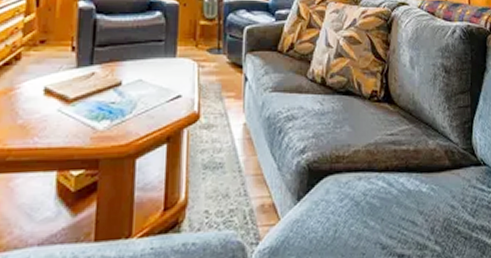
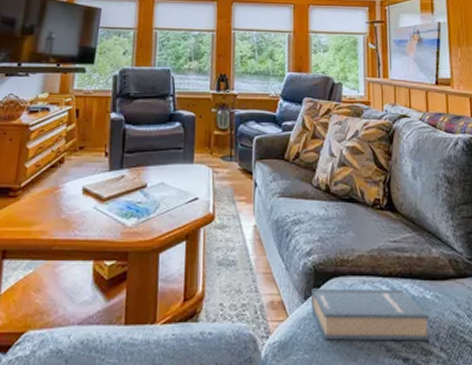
hardback book: none [304,184,425,242] -> present [310,288,430,341]

